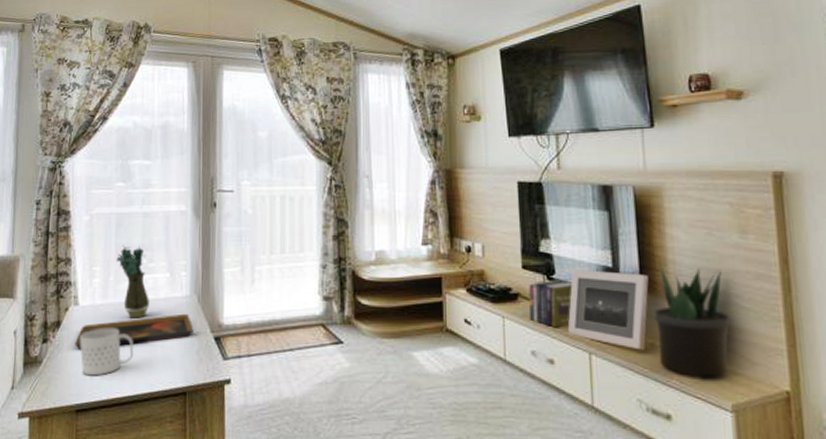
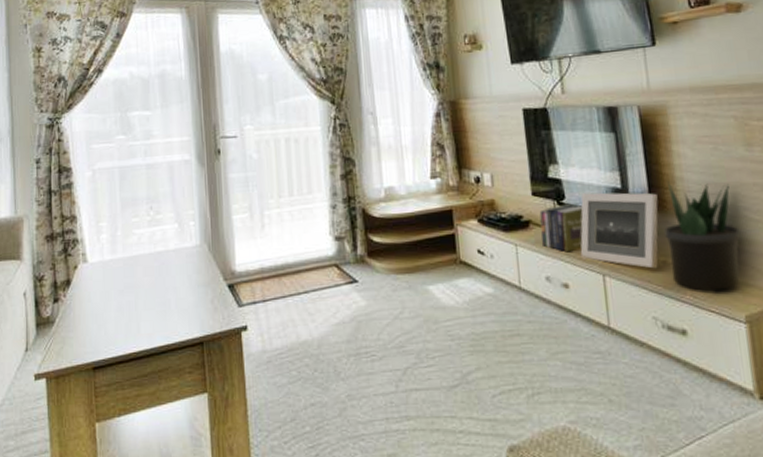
decorative tray: present [75,313,194,351] -> none [87,263,206,308]
mug: present [80,328,134,376] -> none [92,282,148,333]
vase: present [116,245,149,318] -> none [123,198,159,272]

